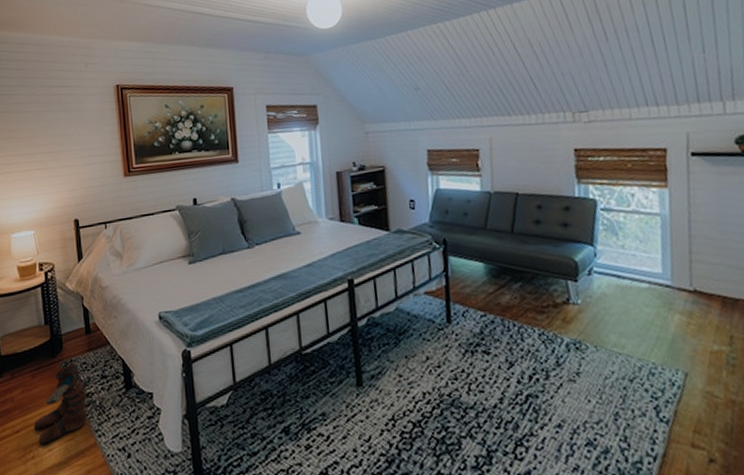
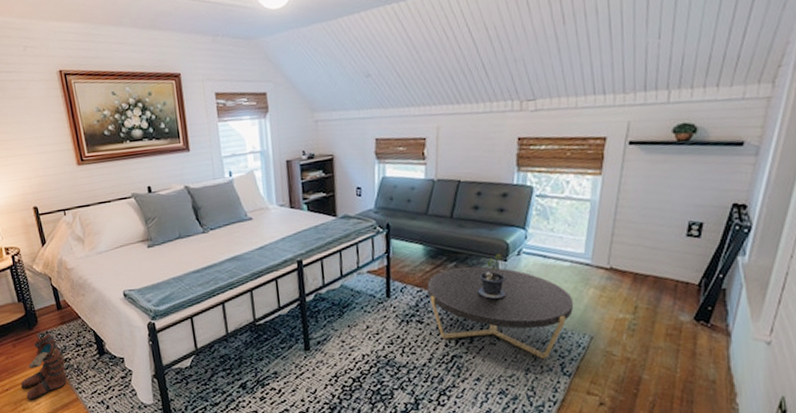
coffee table: none [491,287,660,401] -> present [427,266,574,360]
potted plant: none [548,272,582,330] -> present [477,253,507,303]

